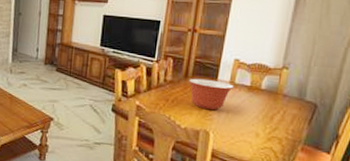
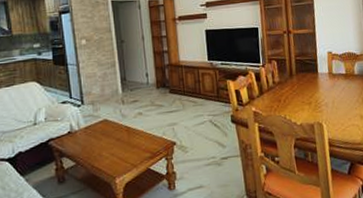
mixing bowl: present [188,78,235,110] -> none [293,74,334,103]

